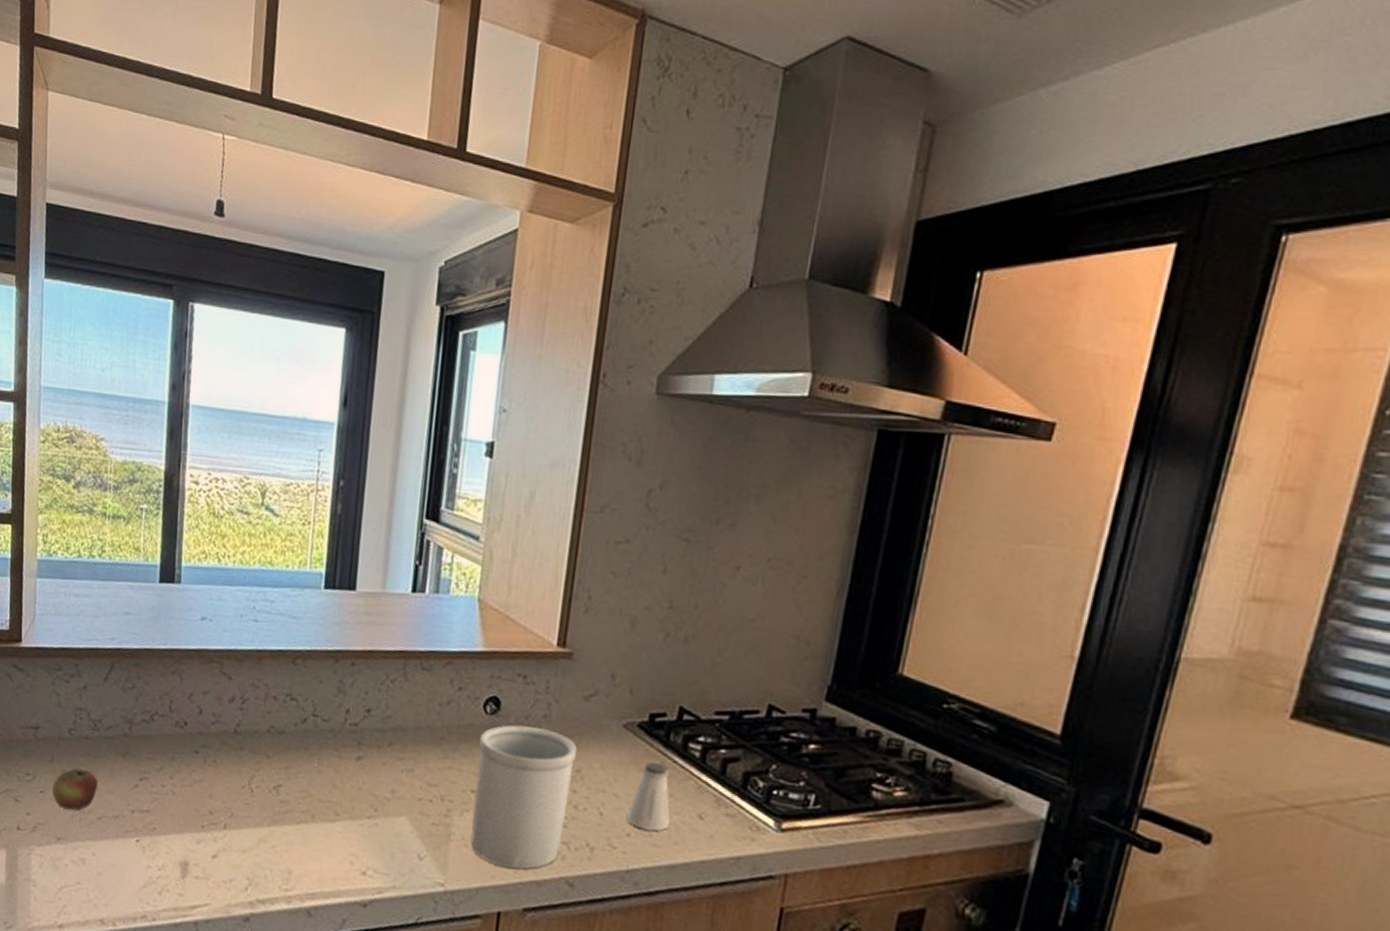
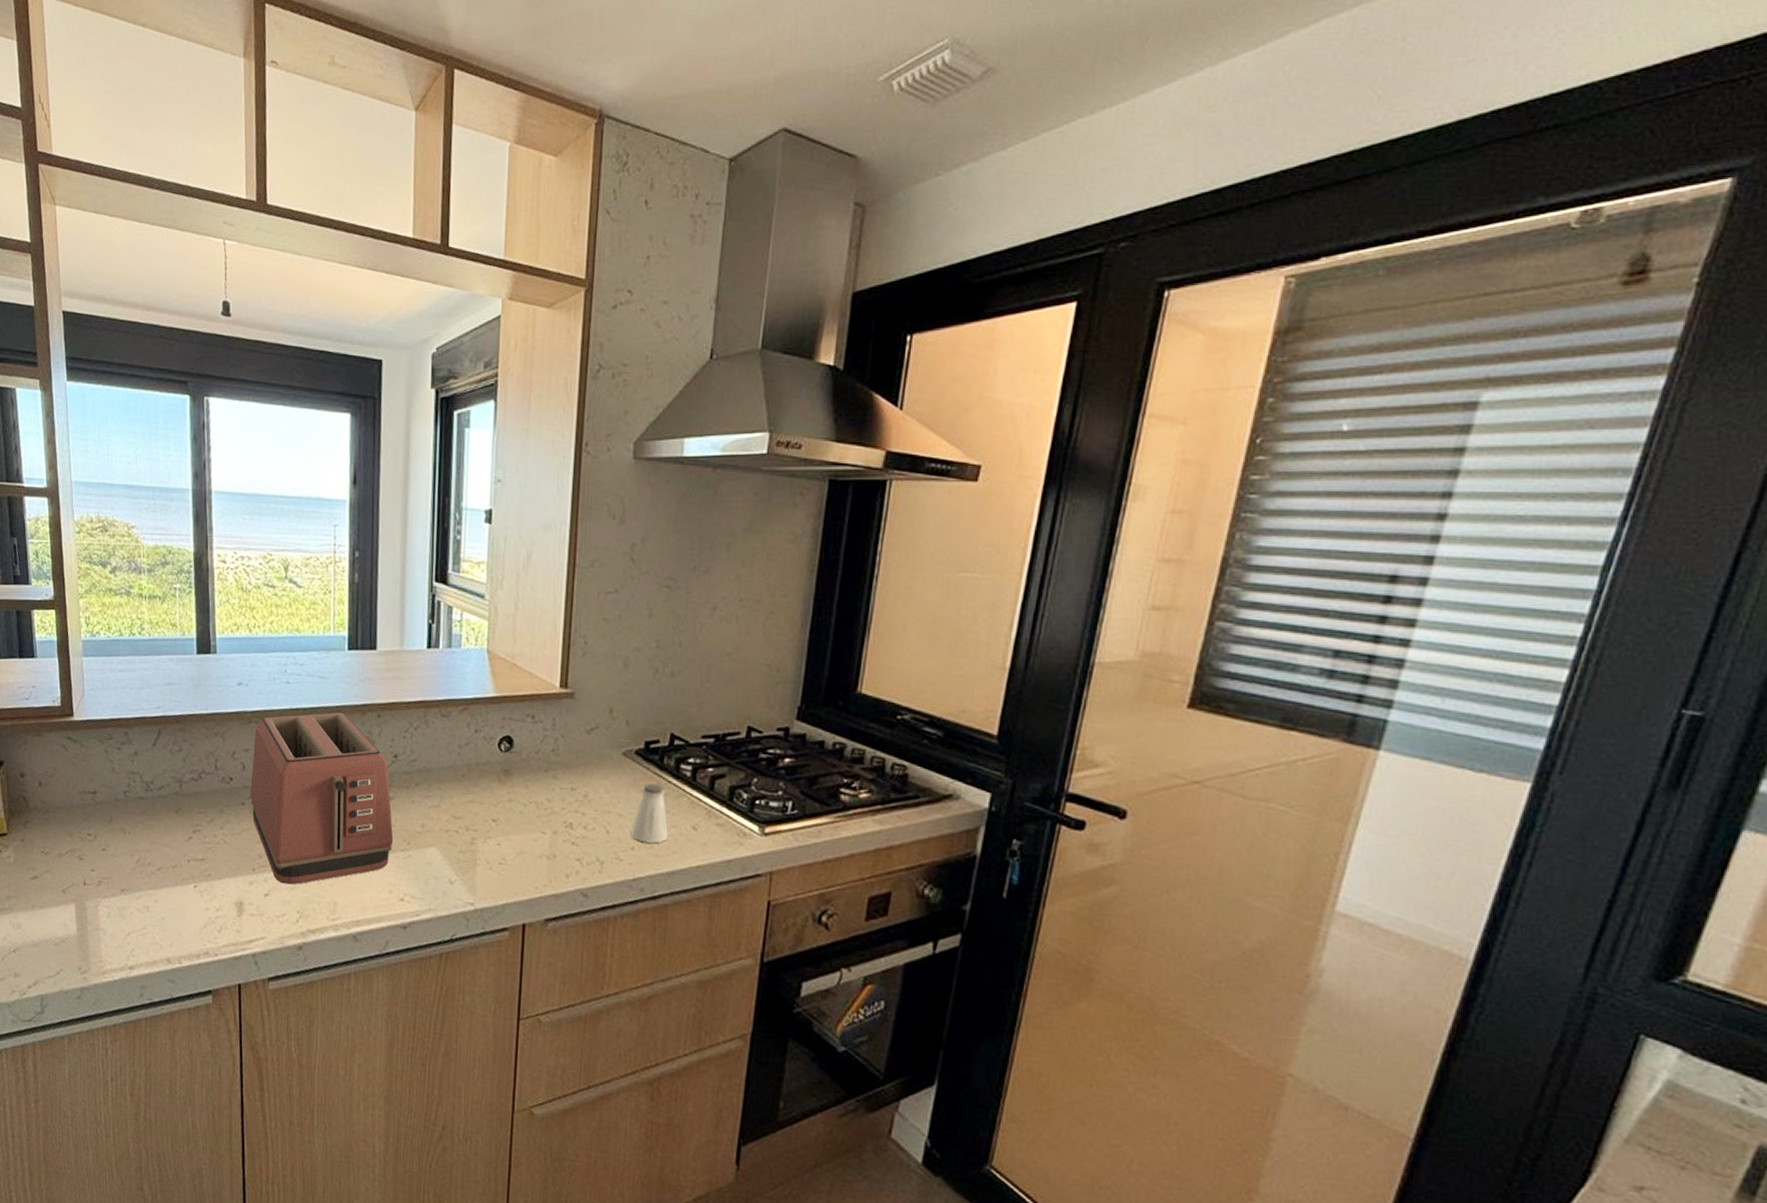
apple: present [52,768,98,811] -> none [113,826,155,865]
toaster: none [205,656,360,848] -> present [250,712,394,885]
utensil holder: present [470,725,578,869] -> none [495,759,584,886]

